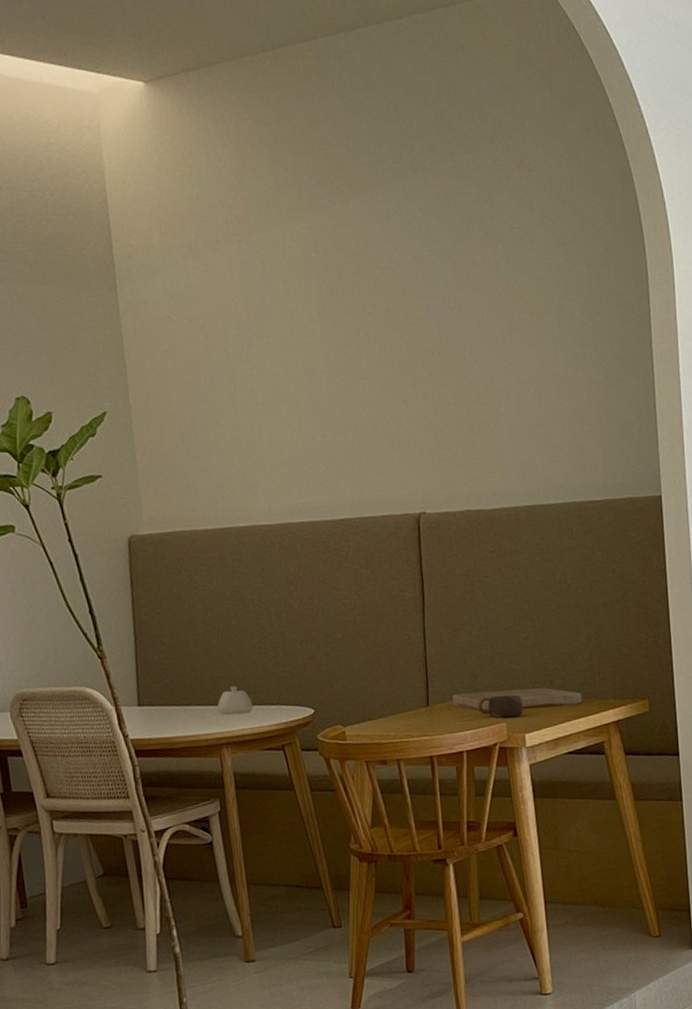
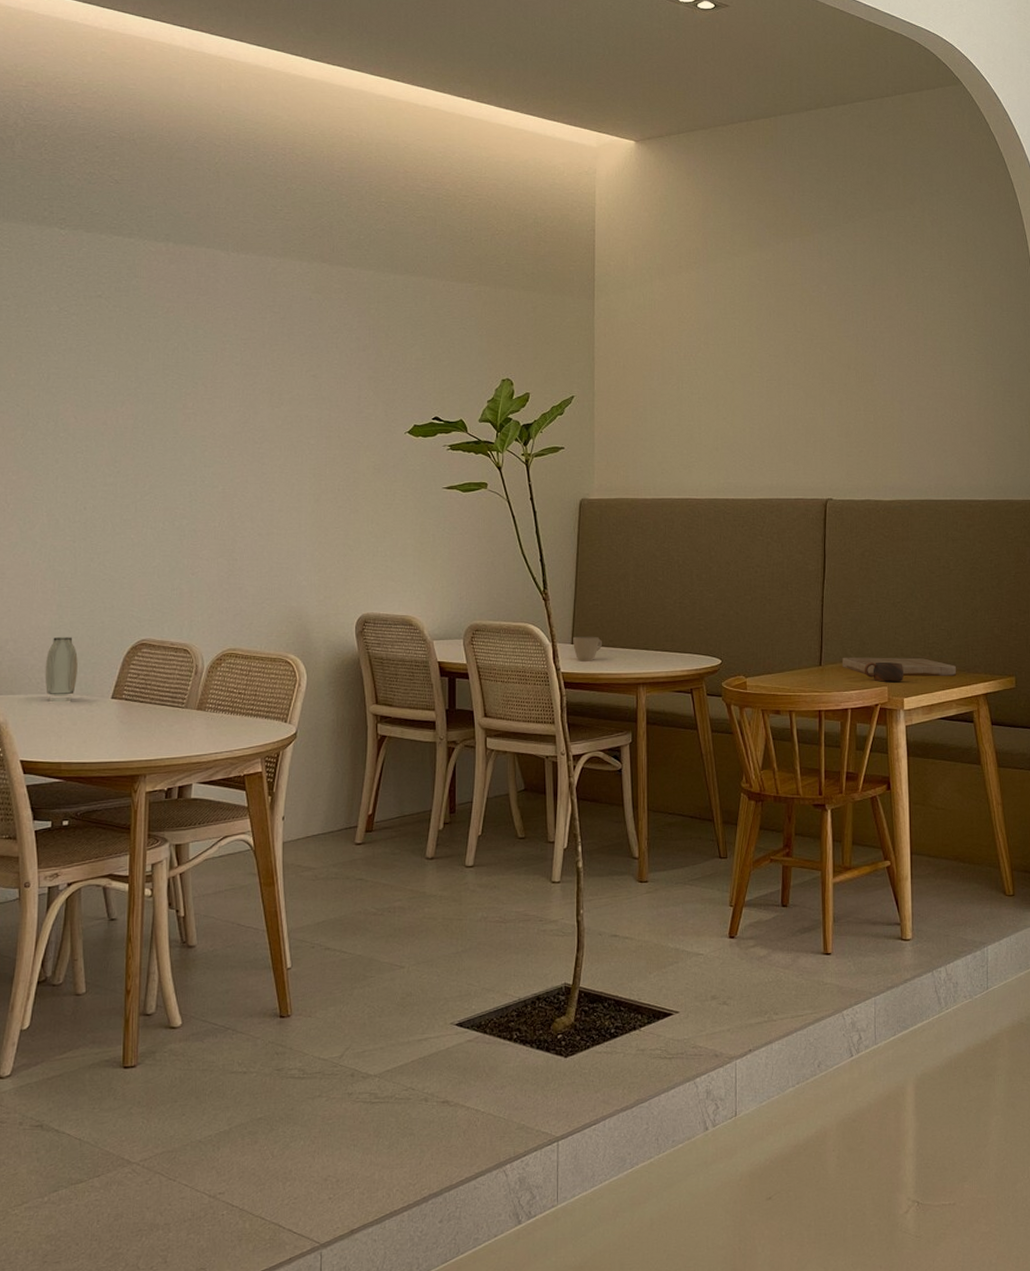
cup: none [139,695,175,725] -> present [573,636,603,662]
sugar bowl: present [217,685,254,716] -> none [639,633,670,659]

